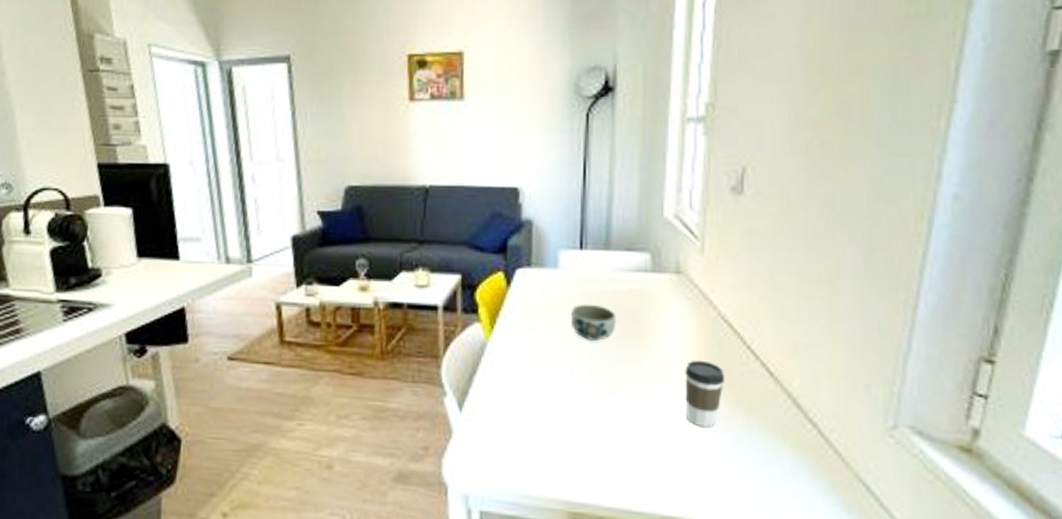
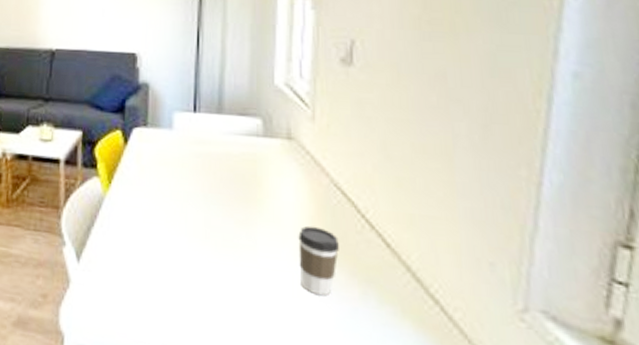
bowl: present [570,304,617,341] -> none [184,164,229,201]

